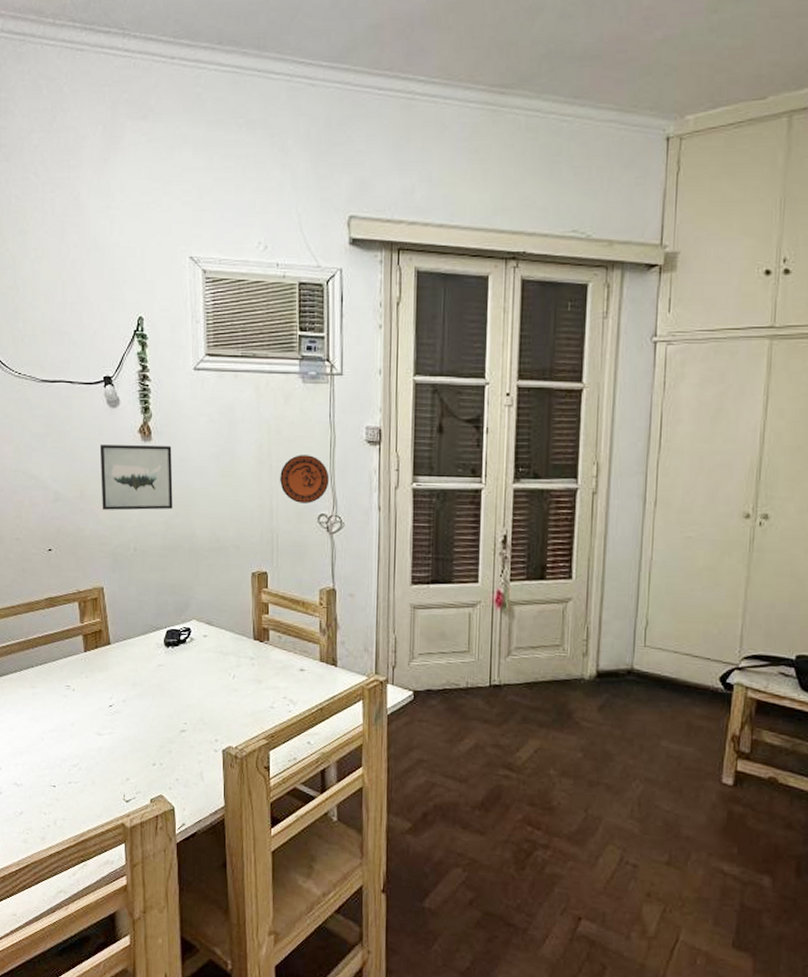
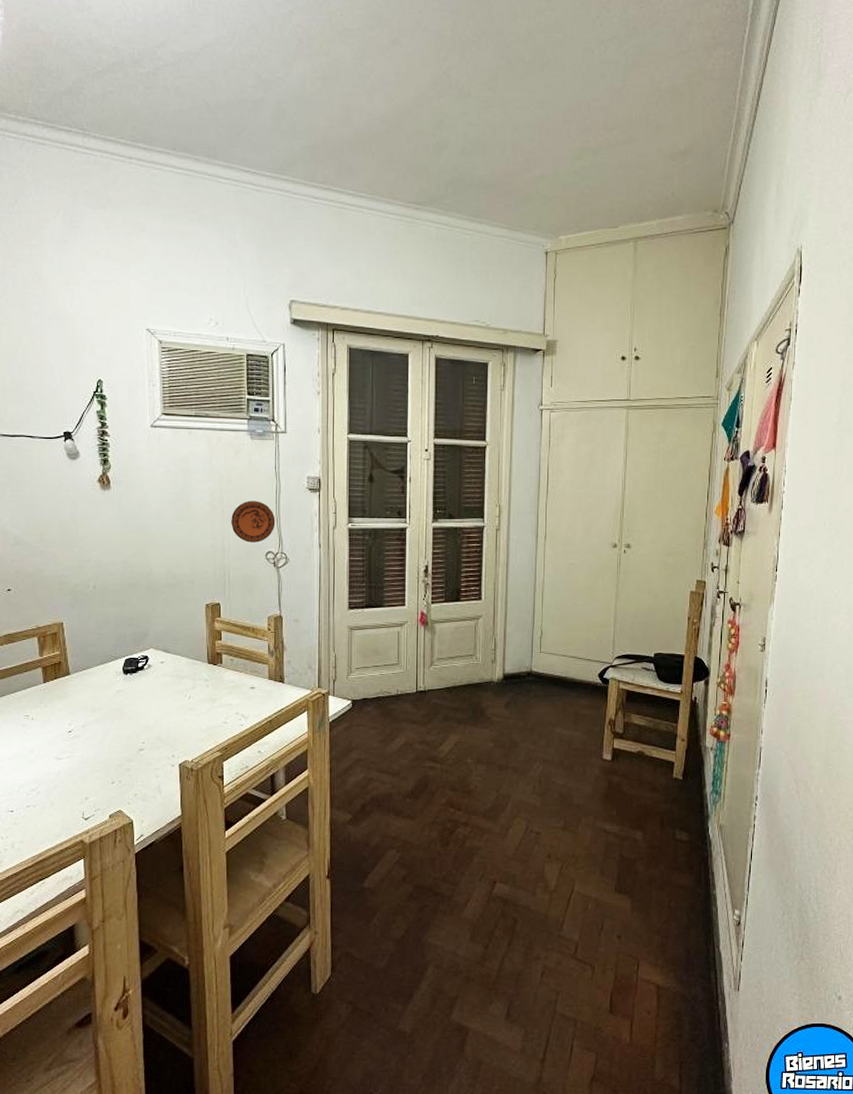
wall art: present [99,445,173,511] -> none [59,493,131,552]

